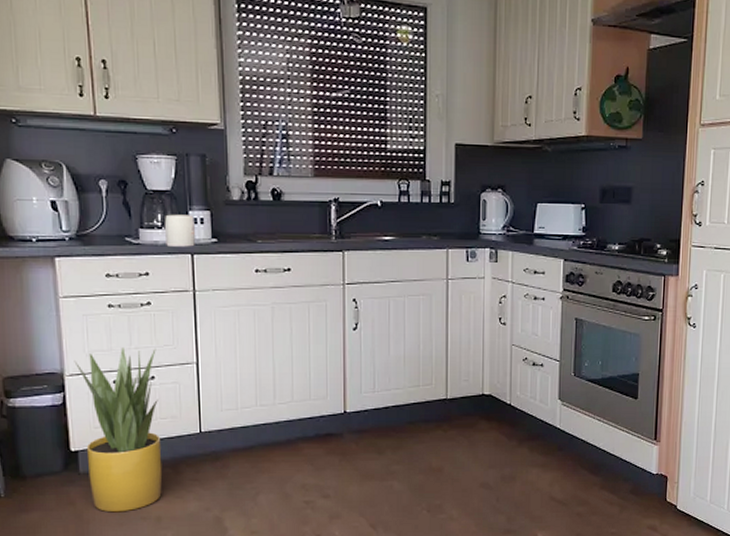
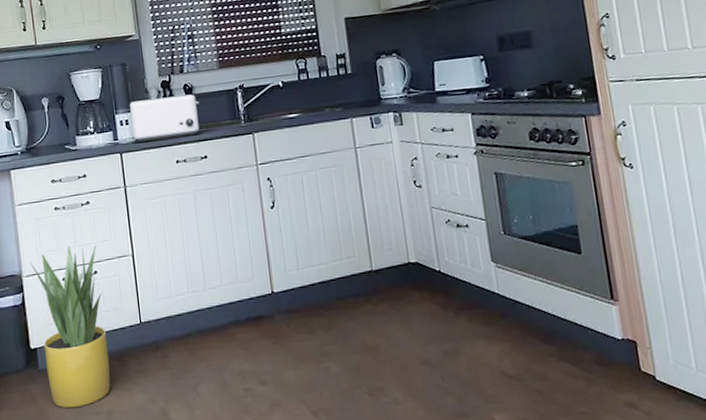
mug: present [164,214,195,247] -> none [95,118,123,149]
toaster: none [206,199,287,246] -> present [129,94,200,144]

